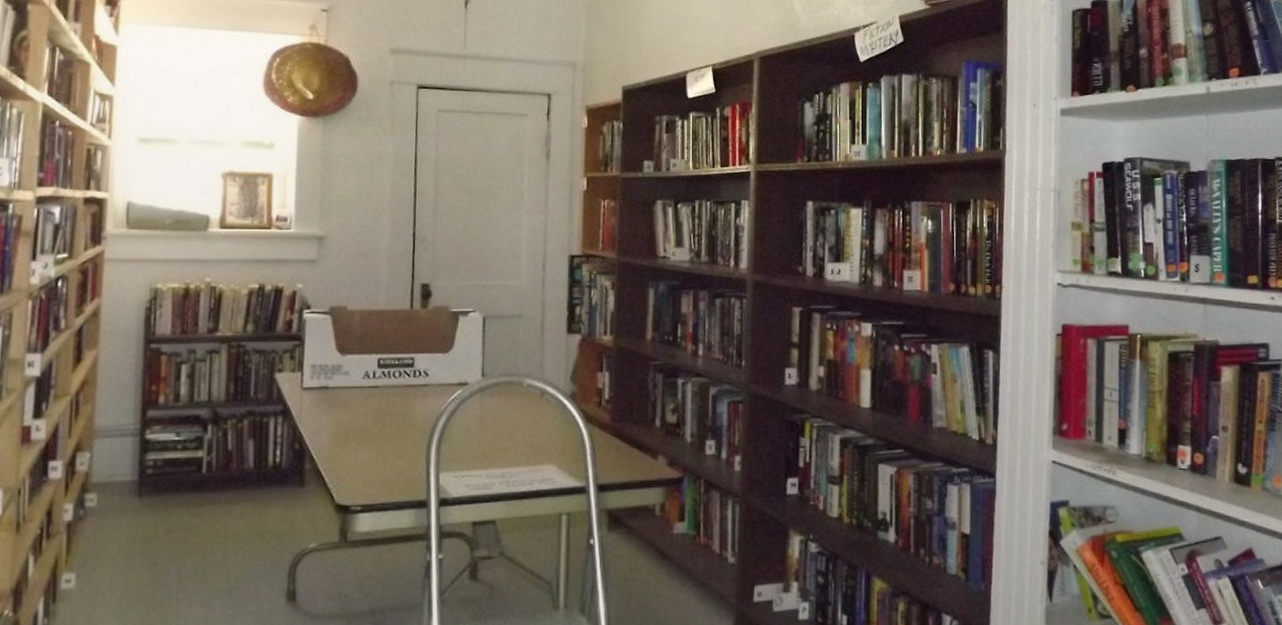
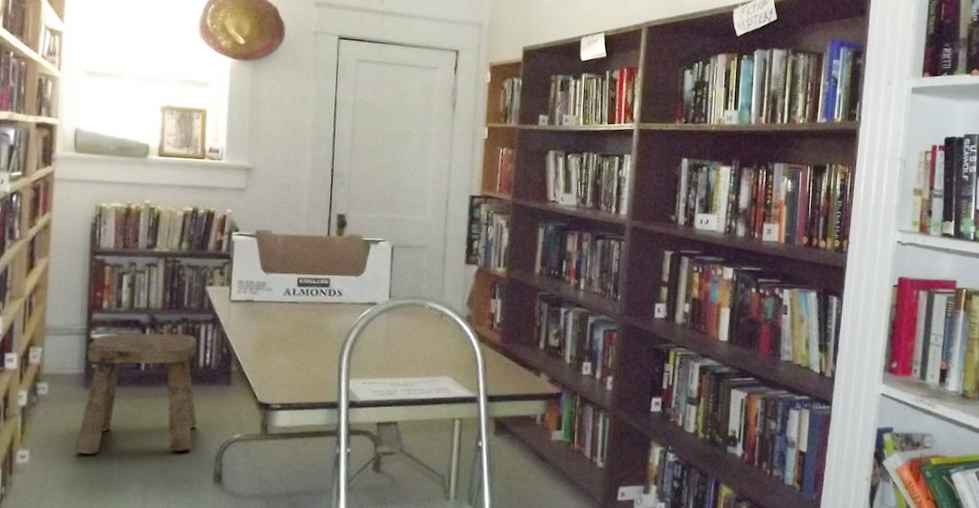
stool: none [128,429,267,575] -> present [75,332,198,454]

